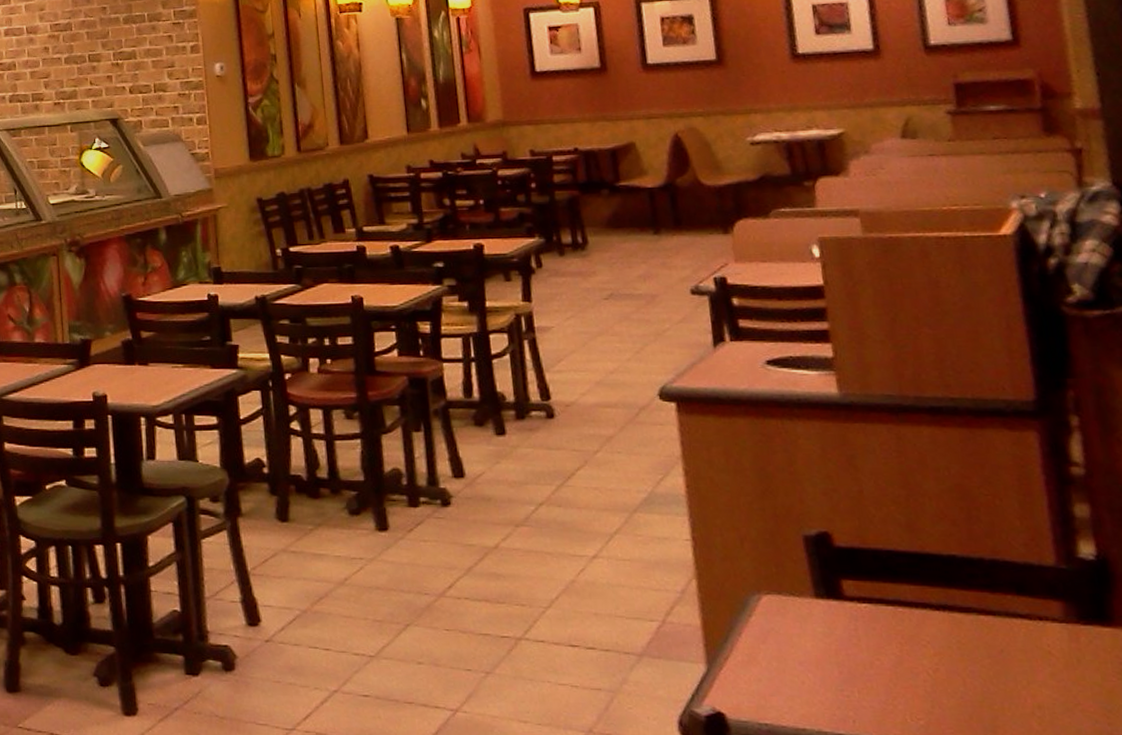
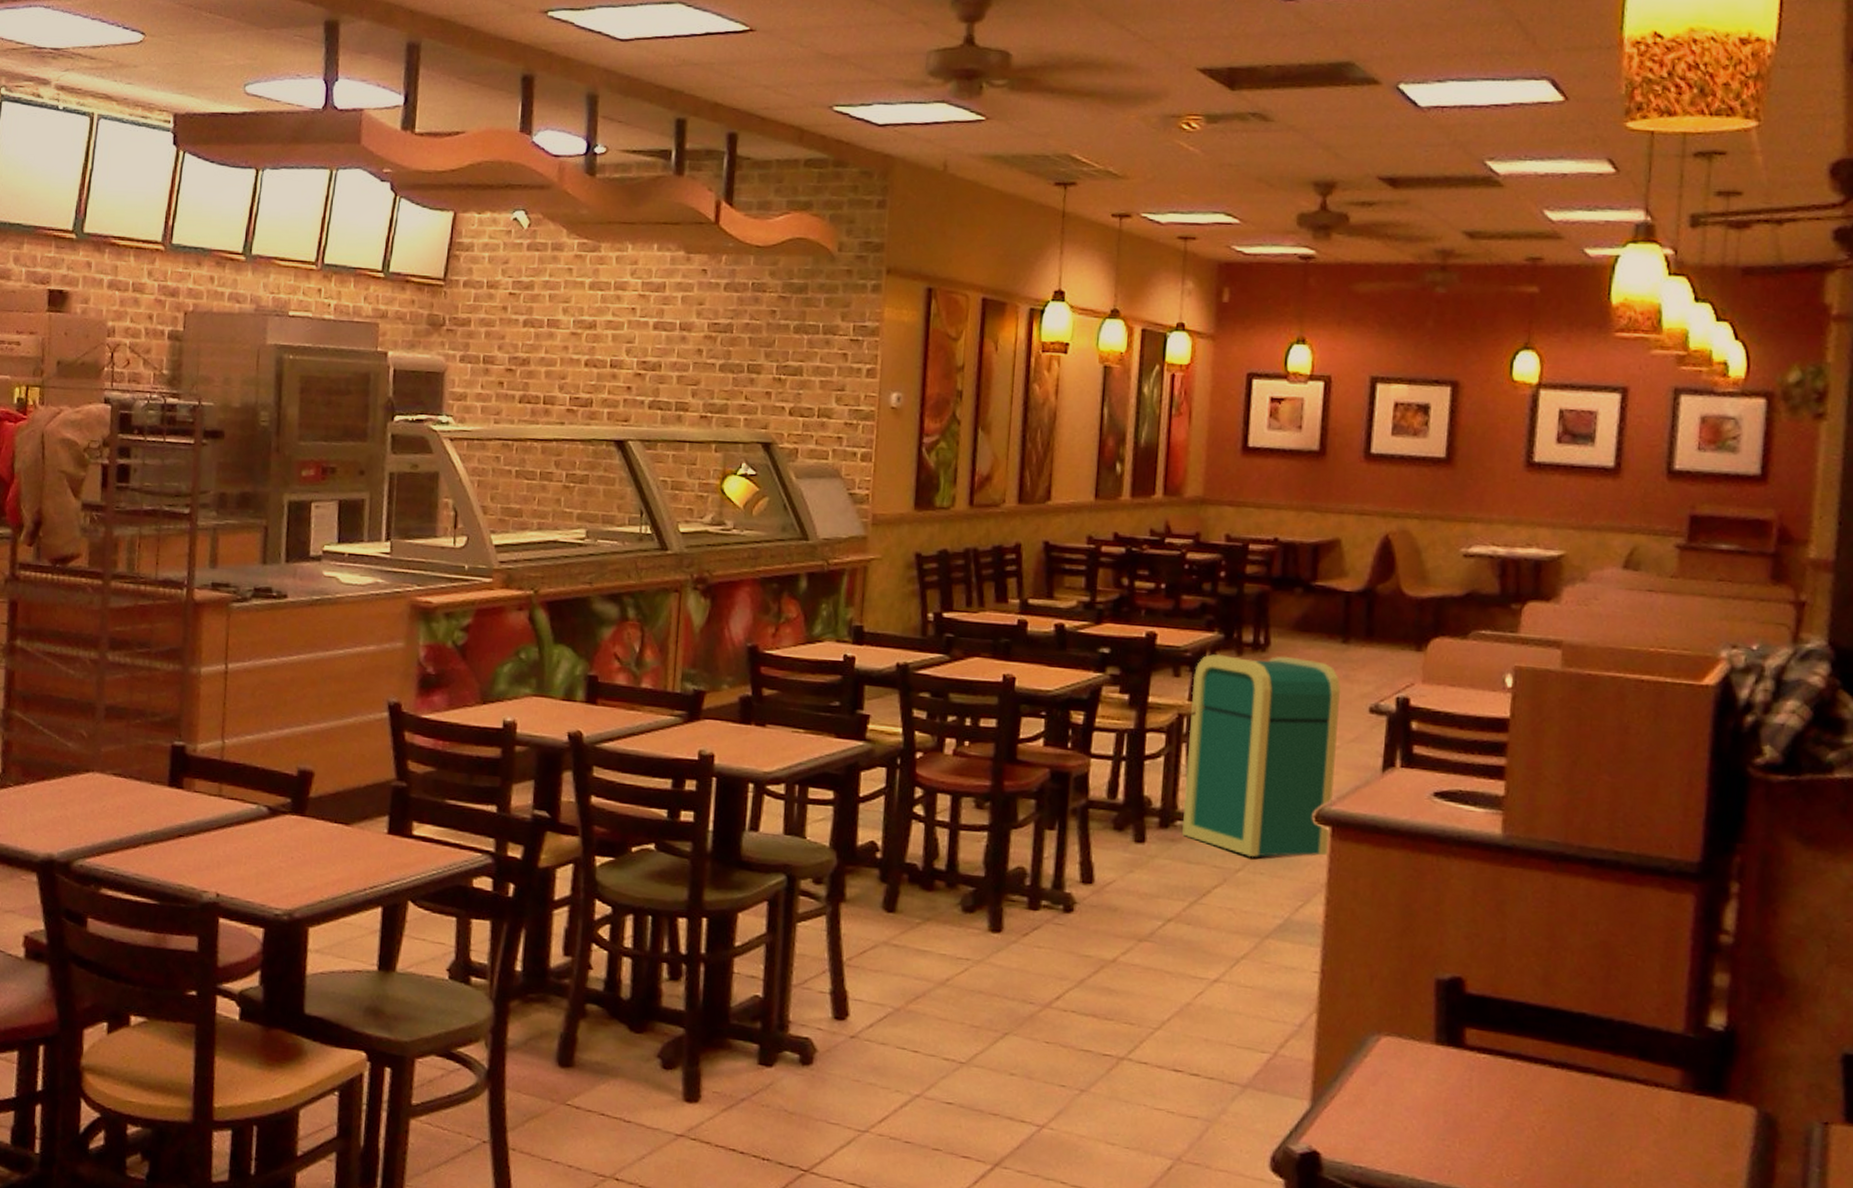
trash can: none [522,252,678,439] -> present [1182,653,1340,858]

